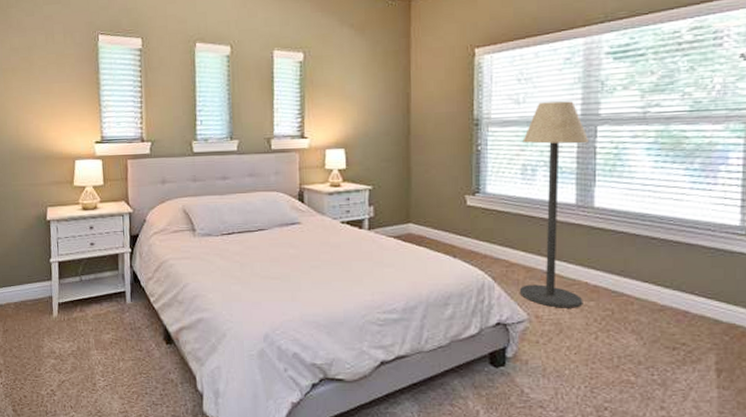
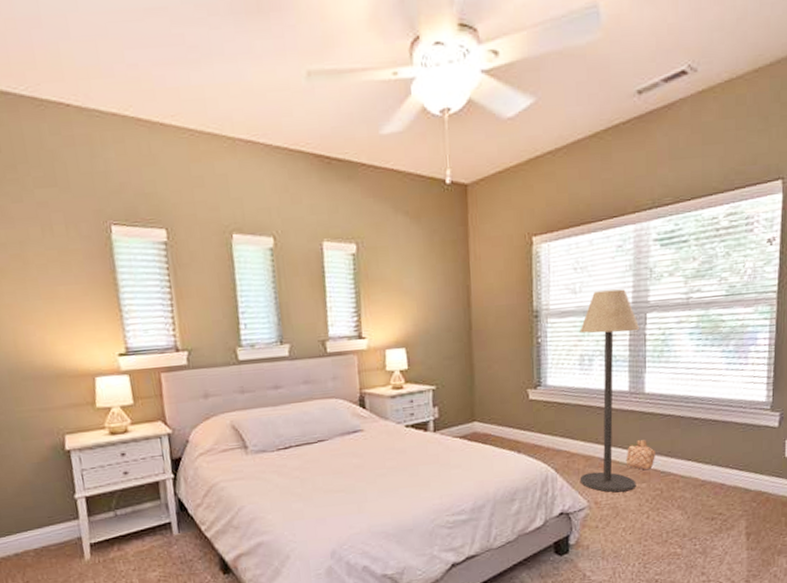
basket: none [571,256,606,287] -> present [626,440,655,470]

